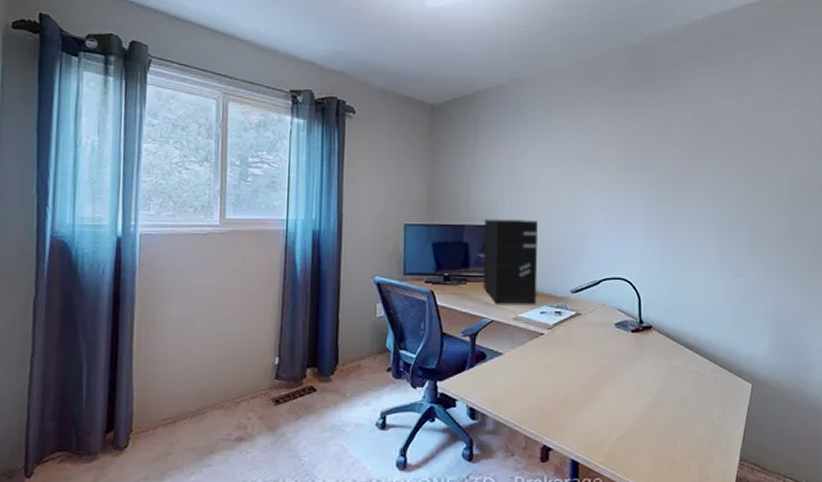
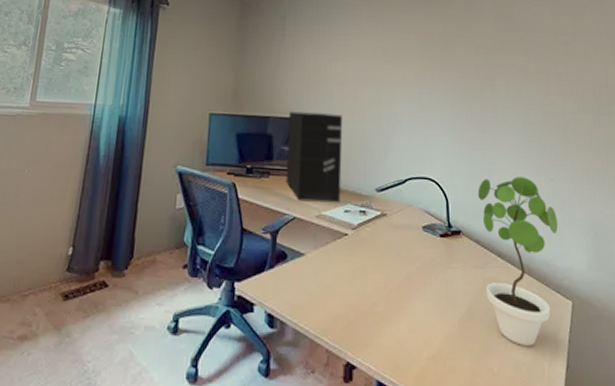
potted plant: none [669,273,744,424] -> present [477,177,559,346]

